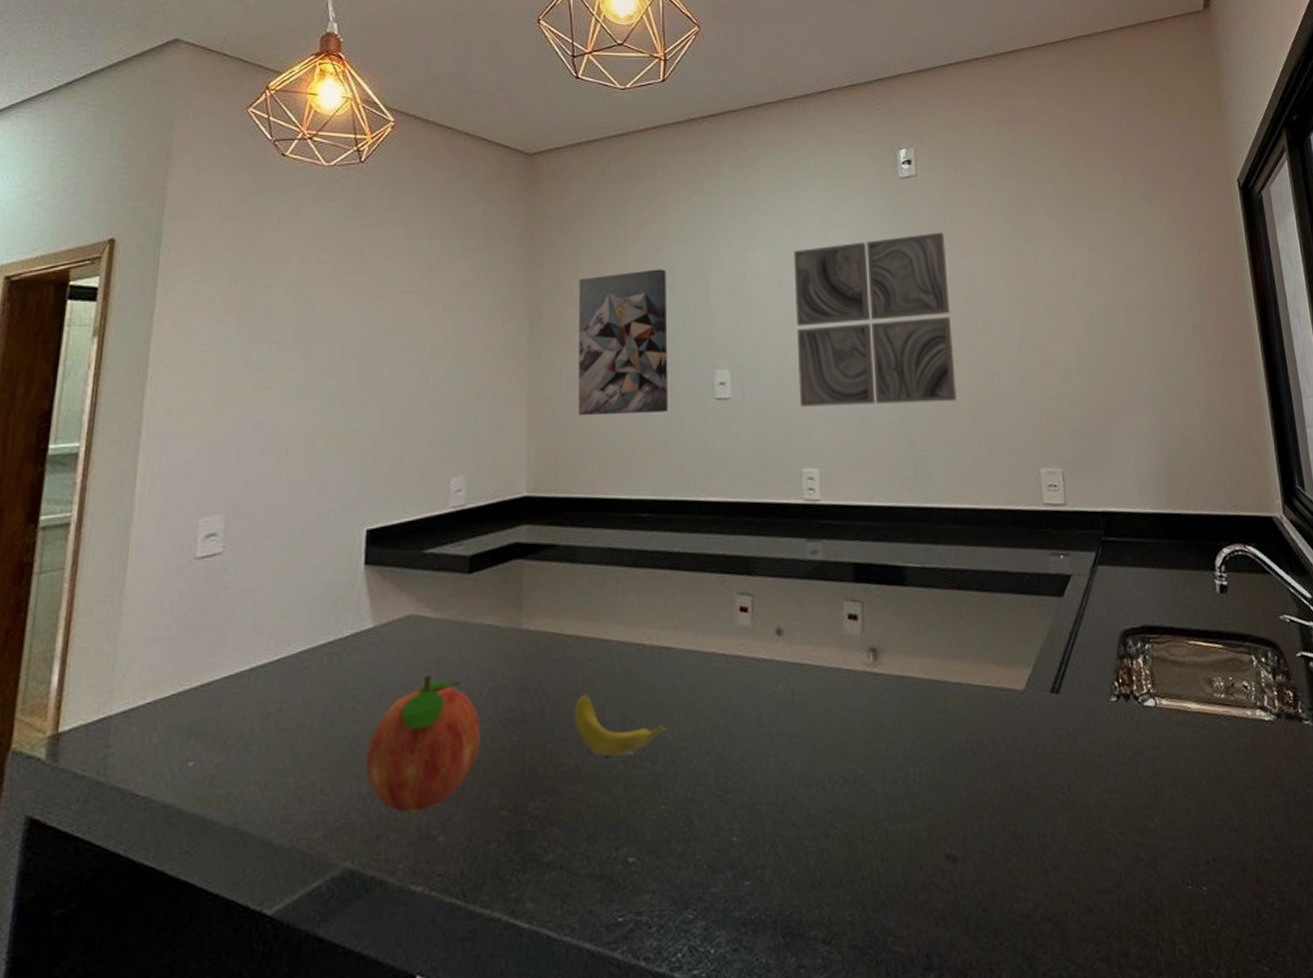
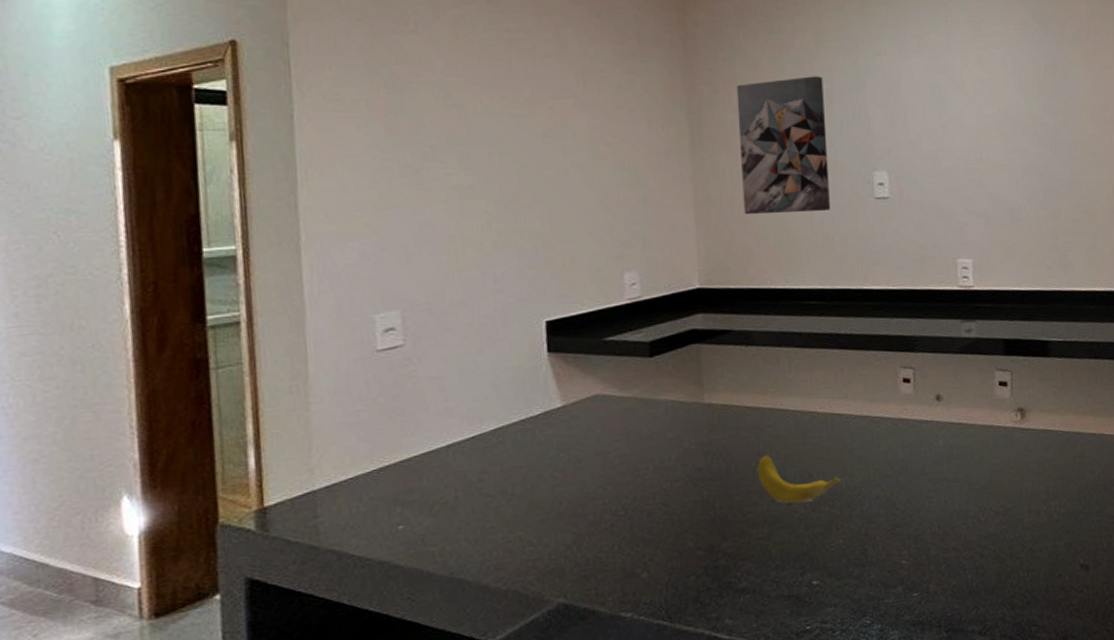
fruit: present [365,673,481,813] -> none [568,443,674,557]
wall art: present [793,232,957,407] -> none [946,43,1096,205]

